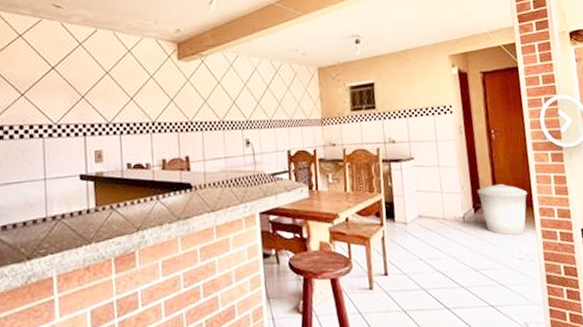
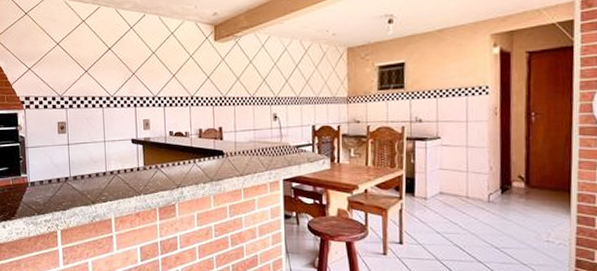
trash can: present [477,183,527,236] -> none [507,166,565,219]

